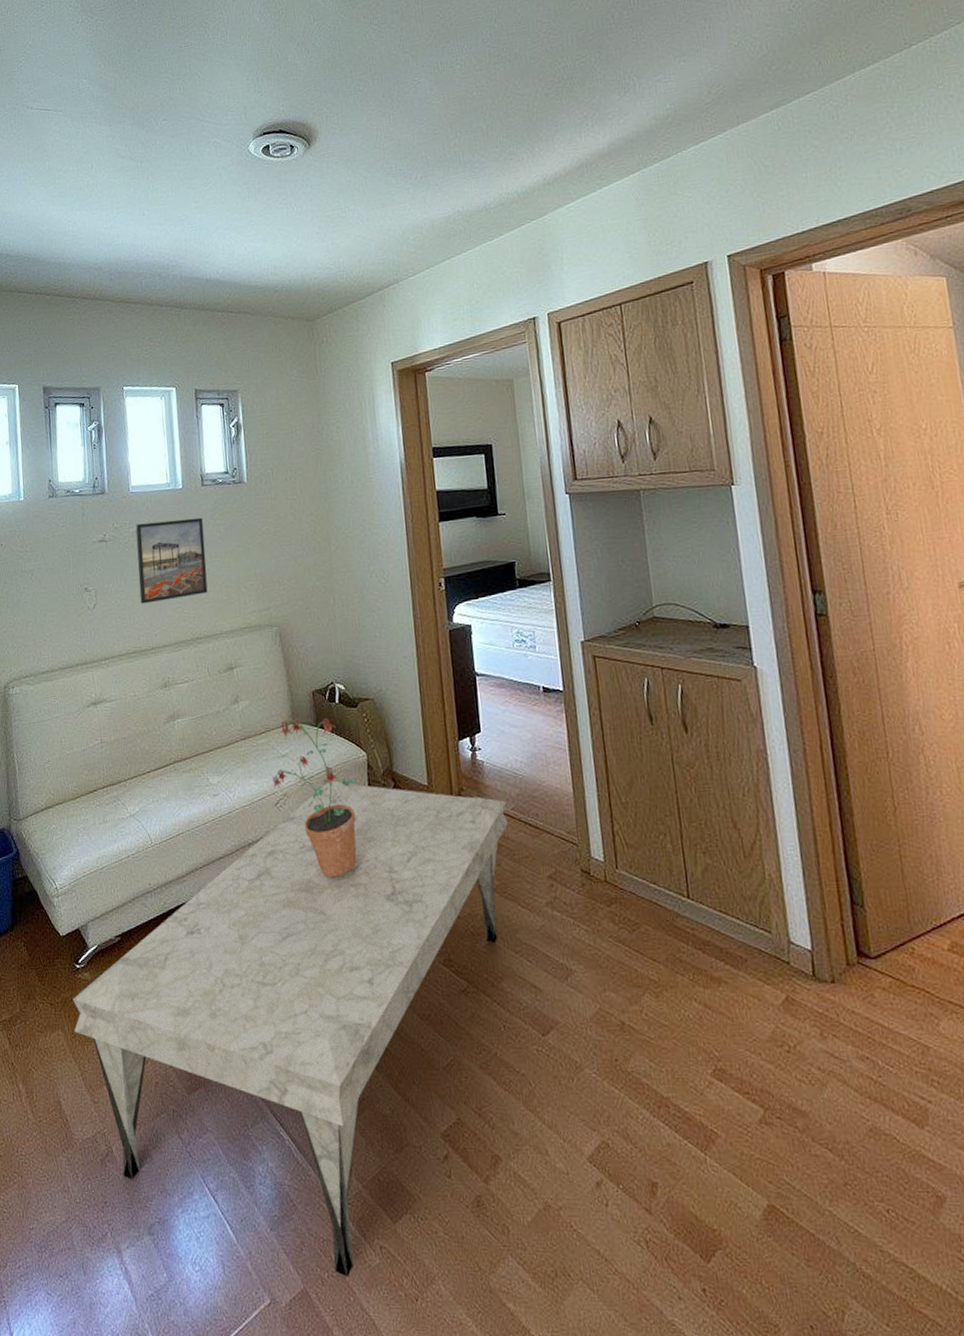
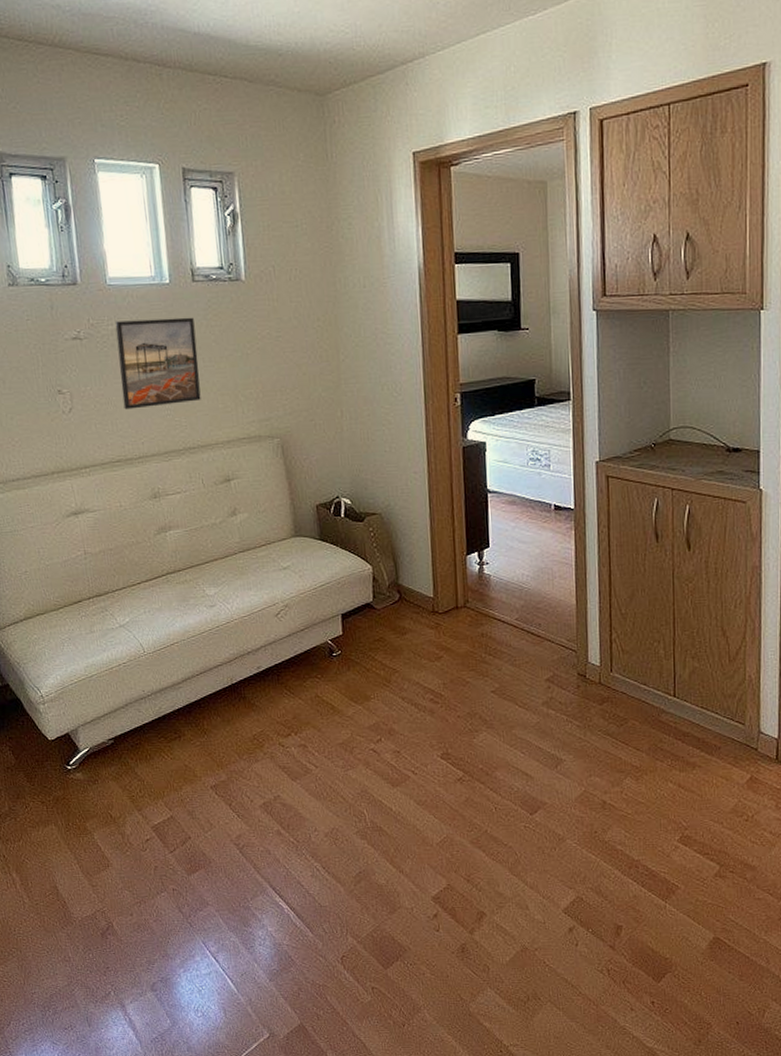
coffee table: present [73,781,509,1278] -> none [65,593,512,1013]
potted plant: present [272,717,357,876] -> none [272,531,361,682]

